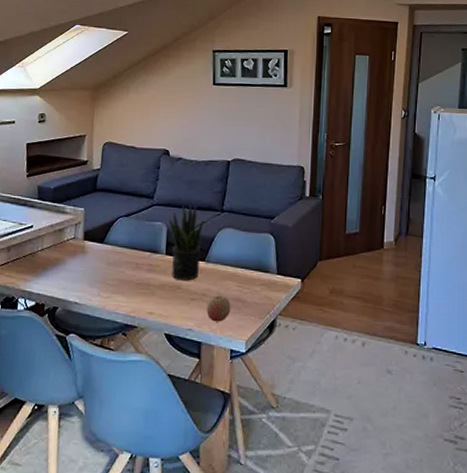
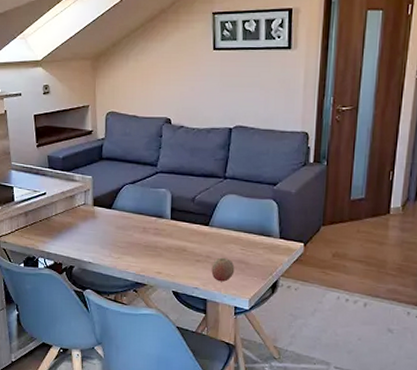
potted plant: present [168,204,204,281] -> none [172,172,207,244]

